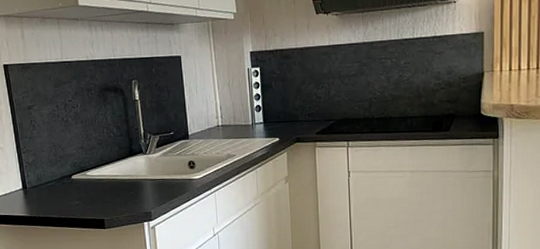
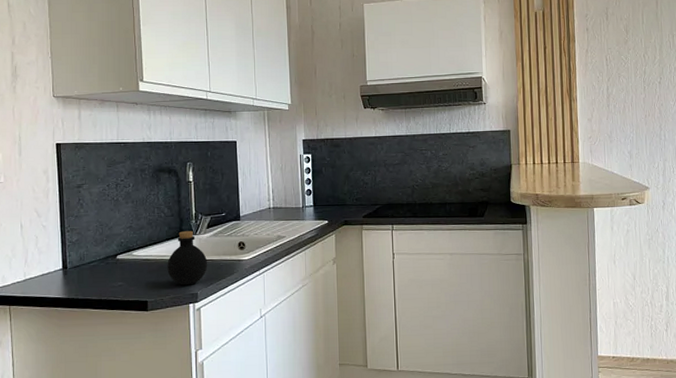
bottle: none [120,150,160,205] -> present [167,231,208,286]

